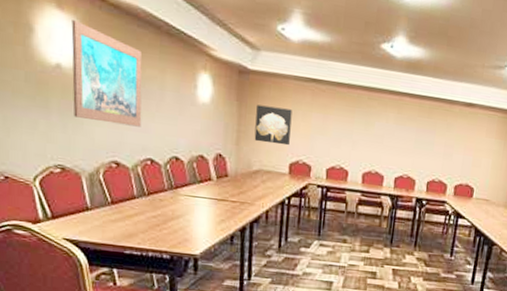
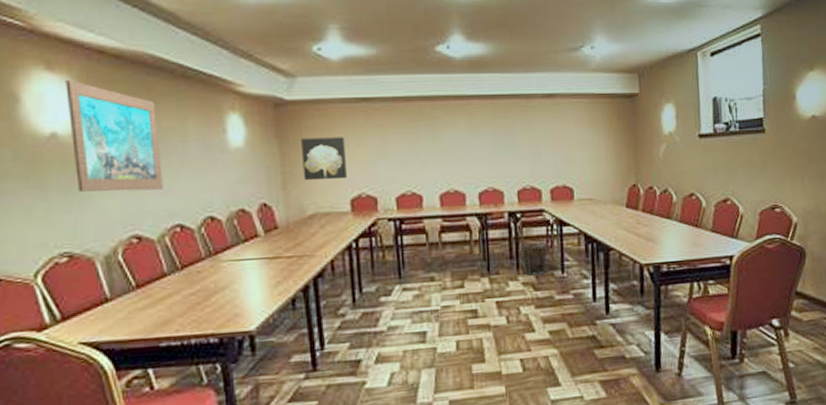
waste bin: none [420,226,444,255] -> present [521,242,548,276]

